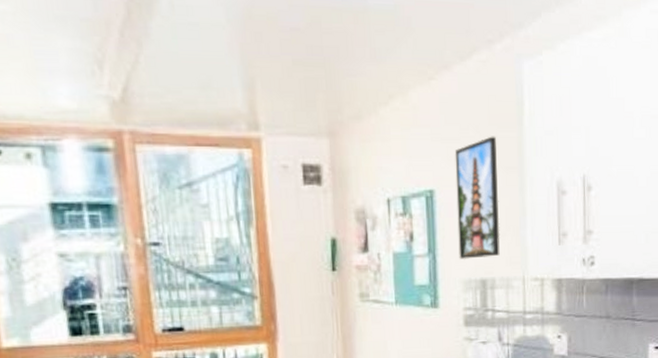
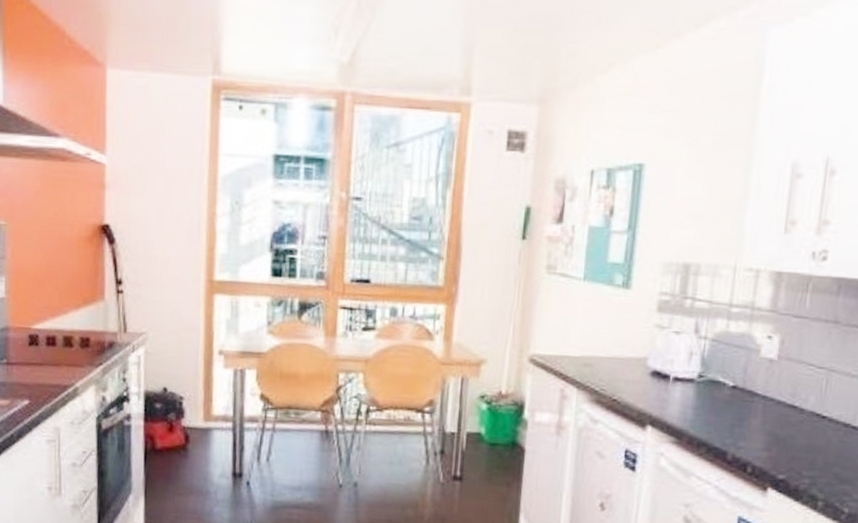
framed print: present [455,136,500,259] -> none [662,109,724,240]

